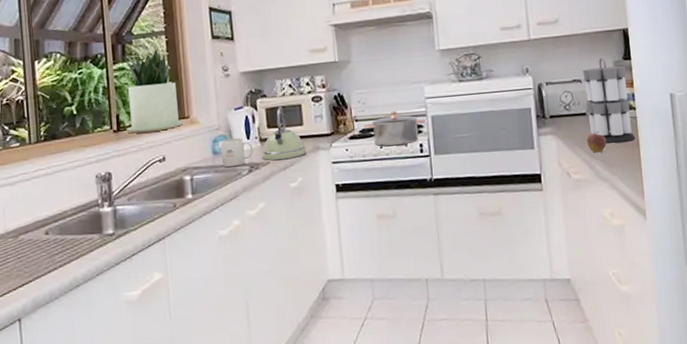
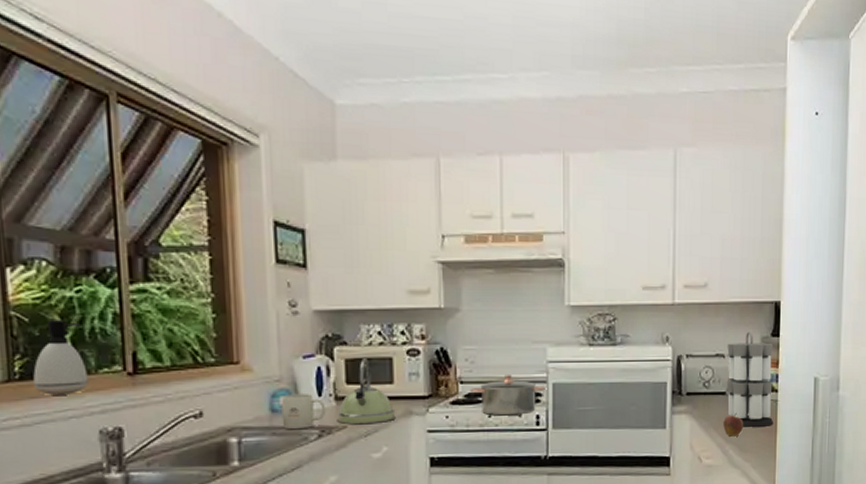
soap dispenser: none [52,95,88,151] -> present [33,320,89,395]
planter: present [123,49,185,134] -> none [145,269,233,379]

